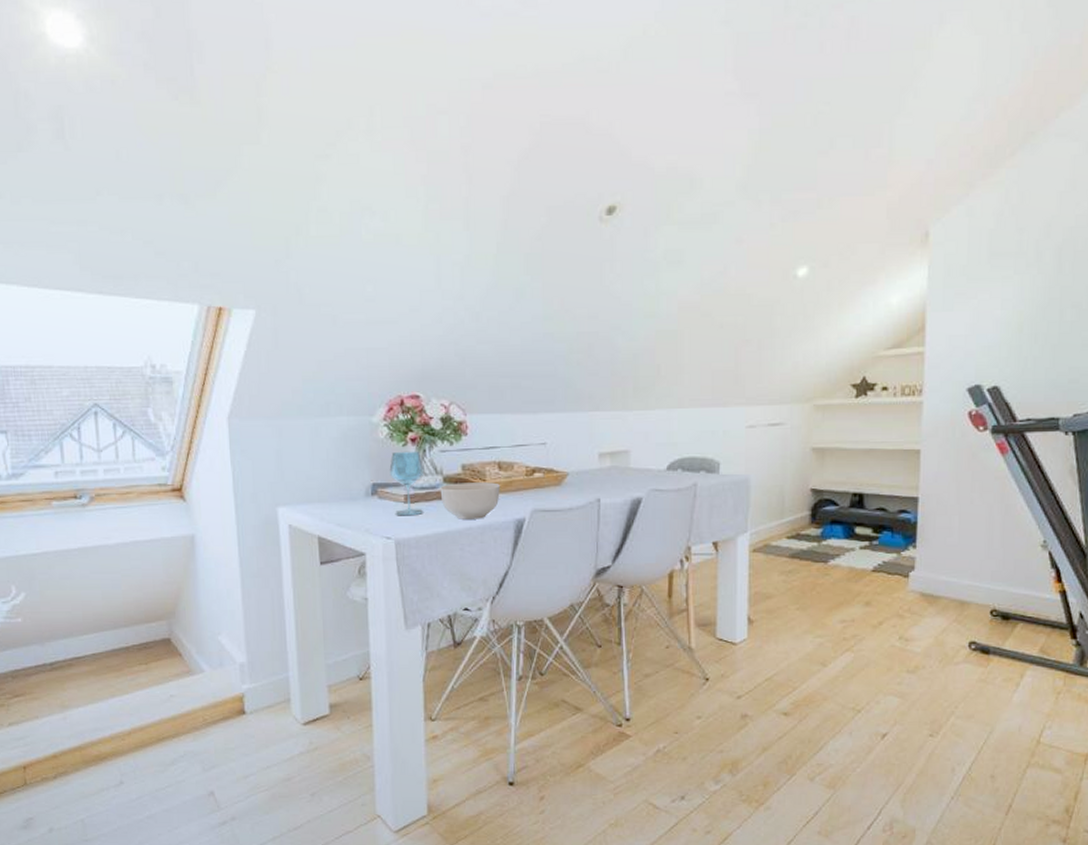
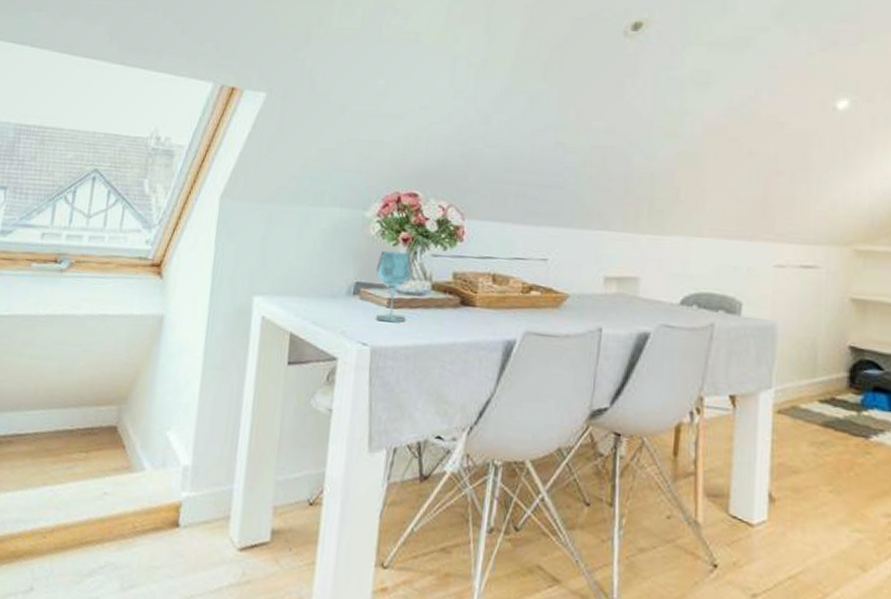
bowl: present [440,482,500,519] -> none [426,292,492,335]

